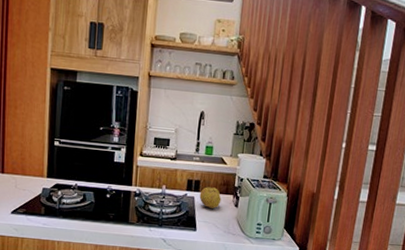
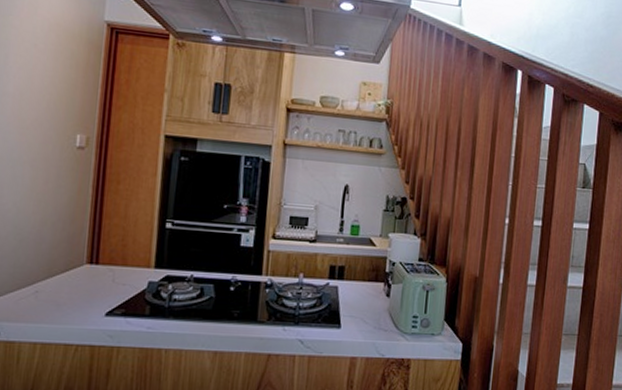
fruit: present [199,187,222,208] -> none [344,273,371,299]

